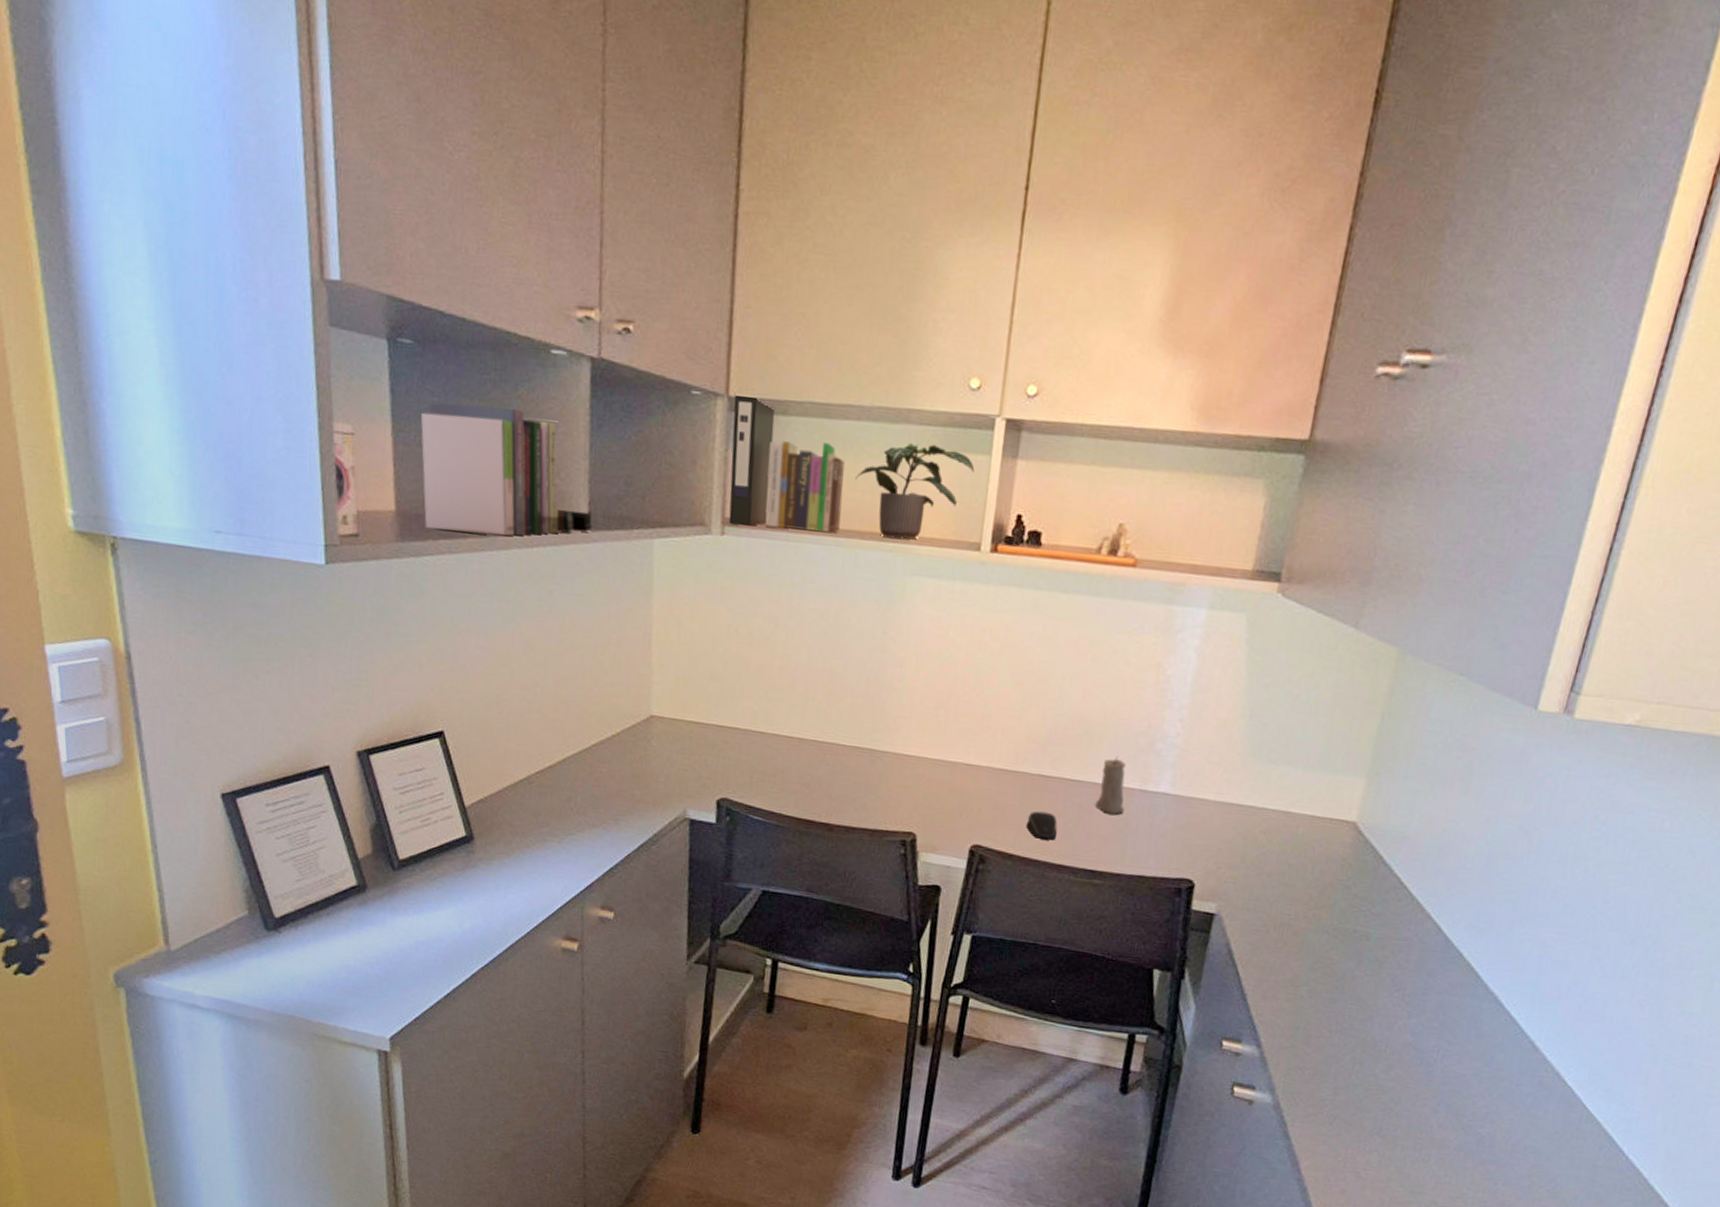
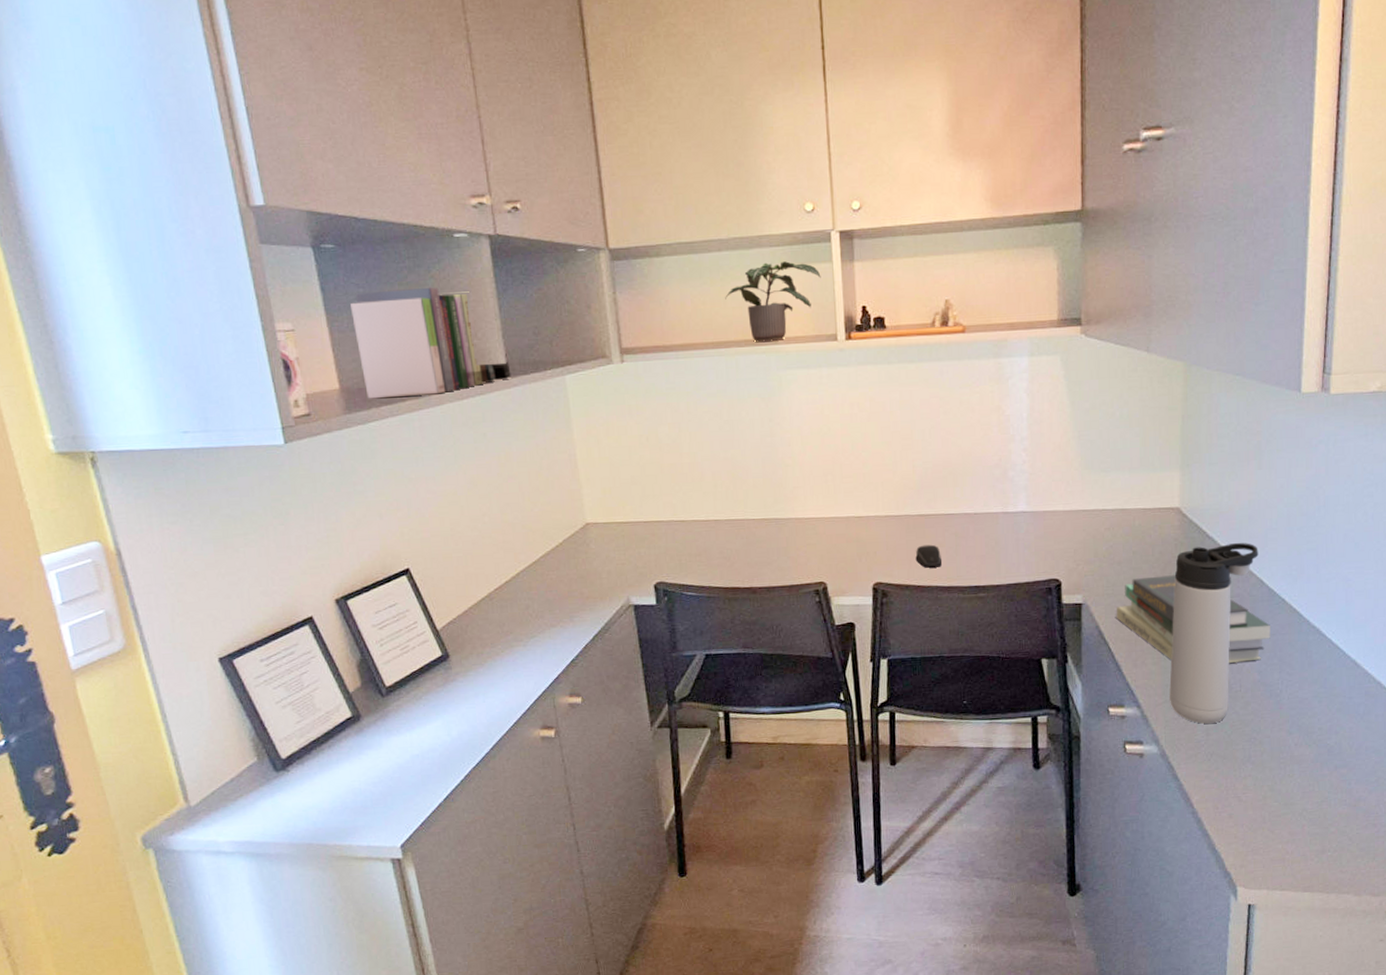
binder: present [728,392,775,526] -> none [613,245,658,352]
books: present [765,441,845,533] -> none [649,273,719,349]
candle: present [1095,756,1126,815] -> none [968,488,993,537]
books: none [1252,896,1439,1019] -> present [1116,575,1270,663]
thermos bottle: none [1297,872,1443,1083] -> present [1169,542,1258,724]

